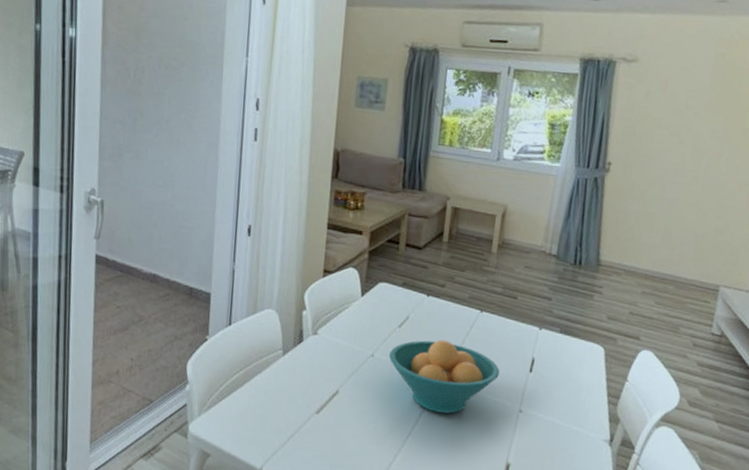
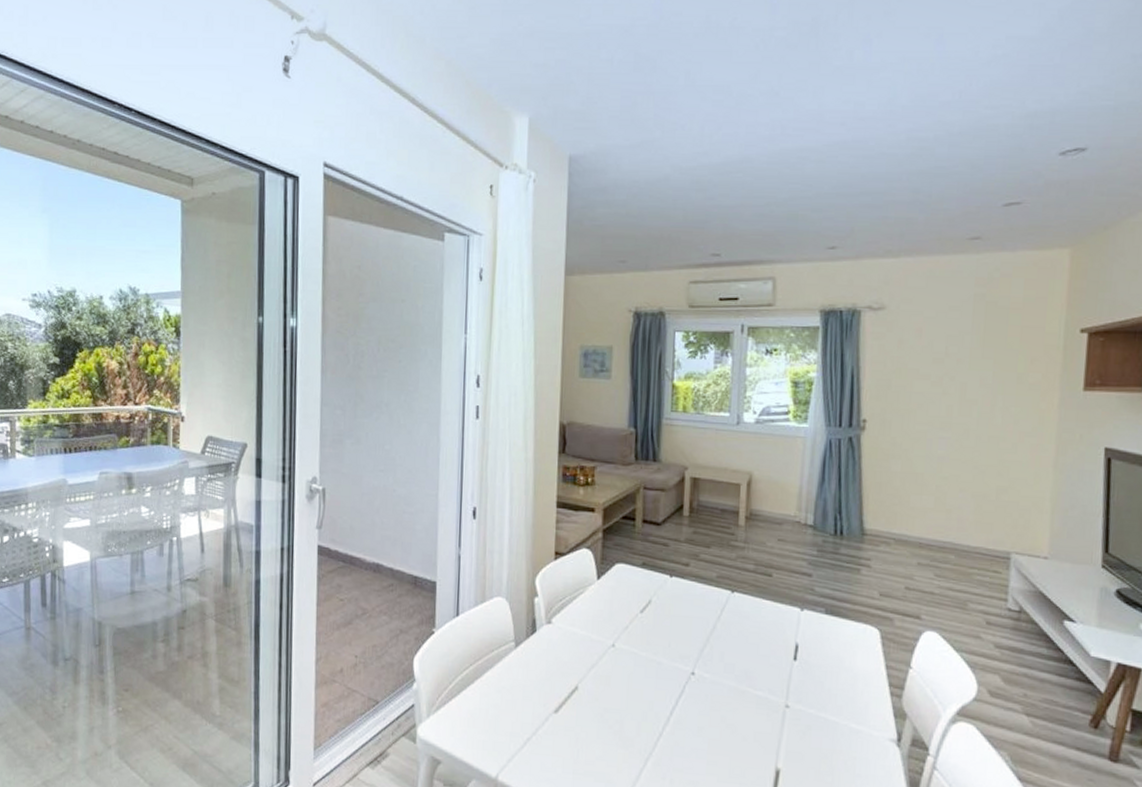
fruit bowl: present [389,340,500,414] -> none [632,625,759,711]

